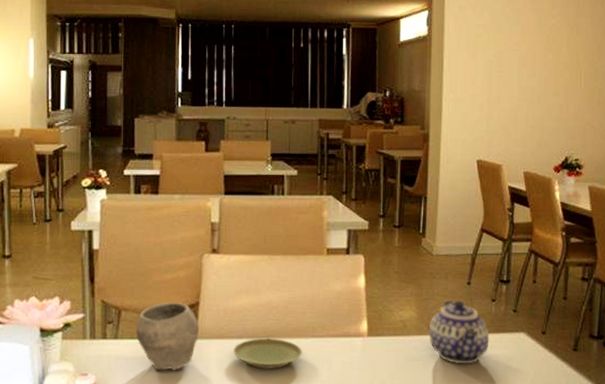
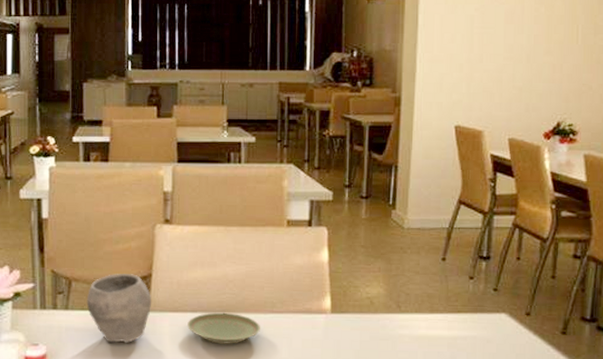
teapot: present [430,300,490,364] -> none [399,277,466,345]

